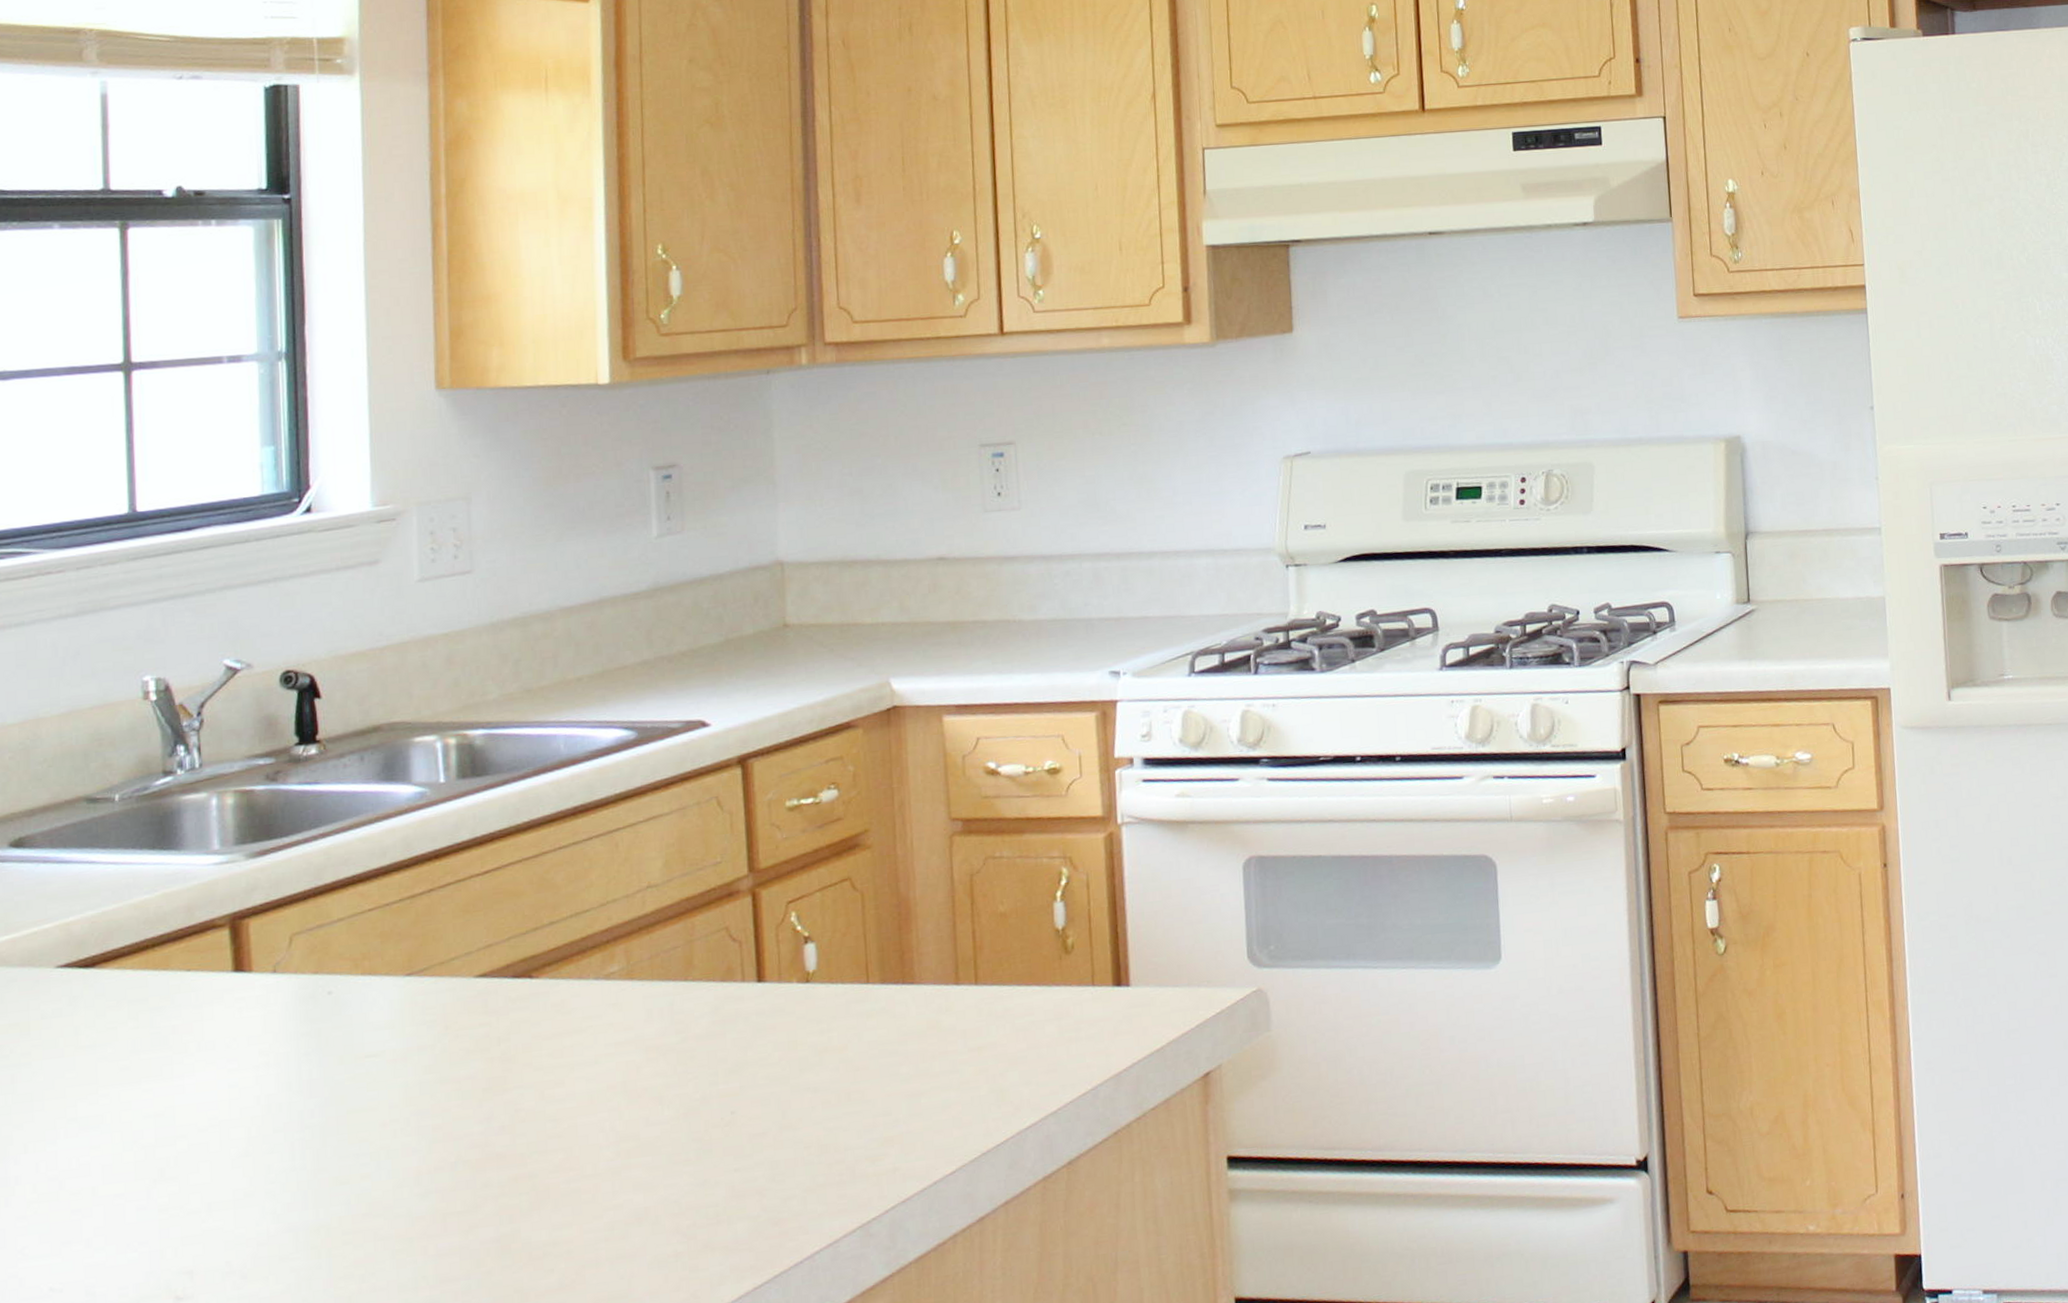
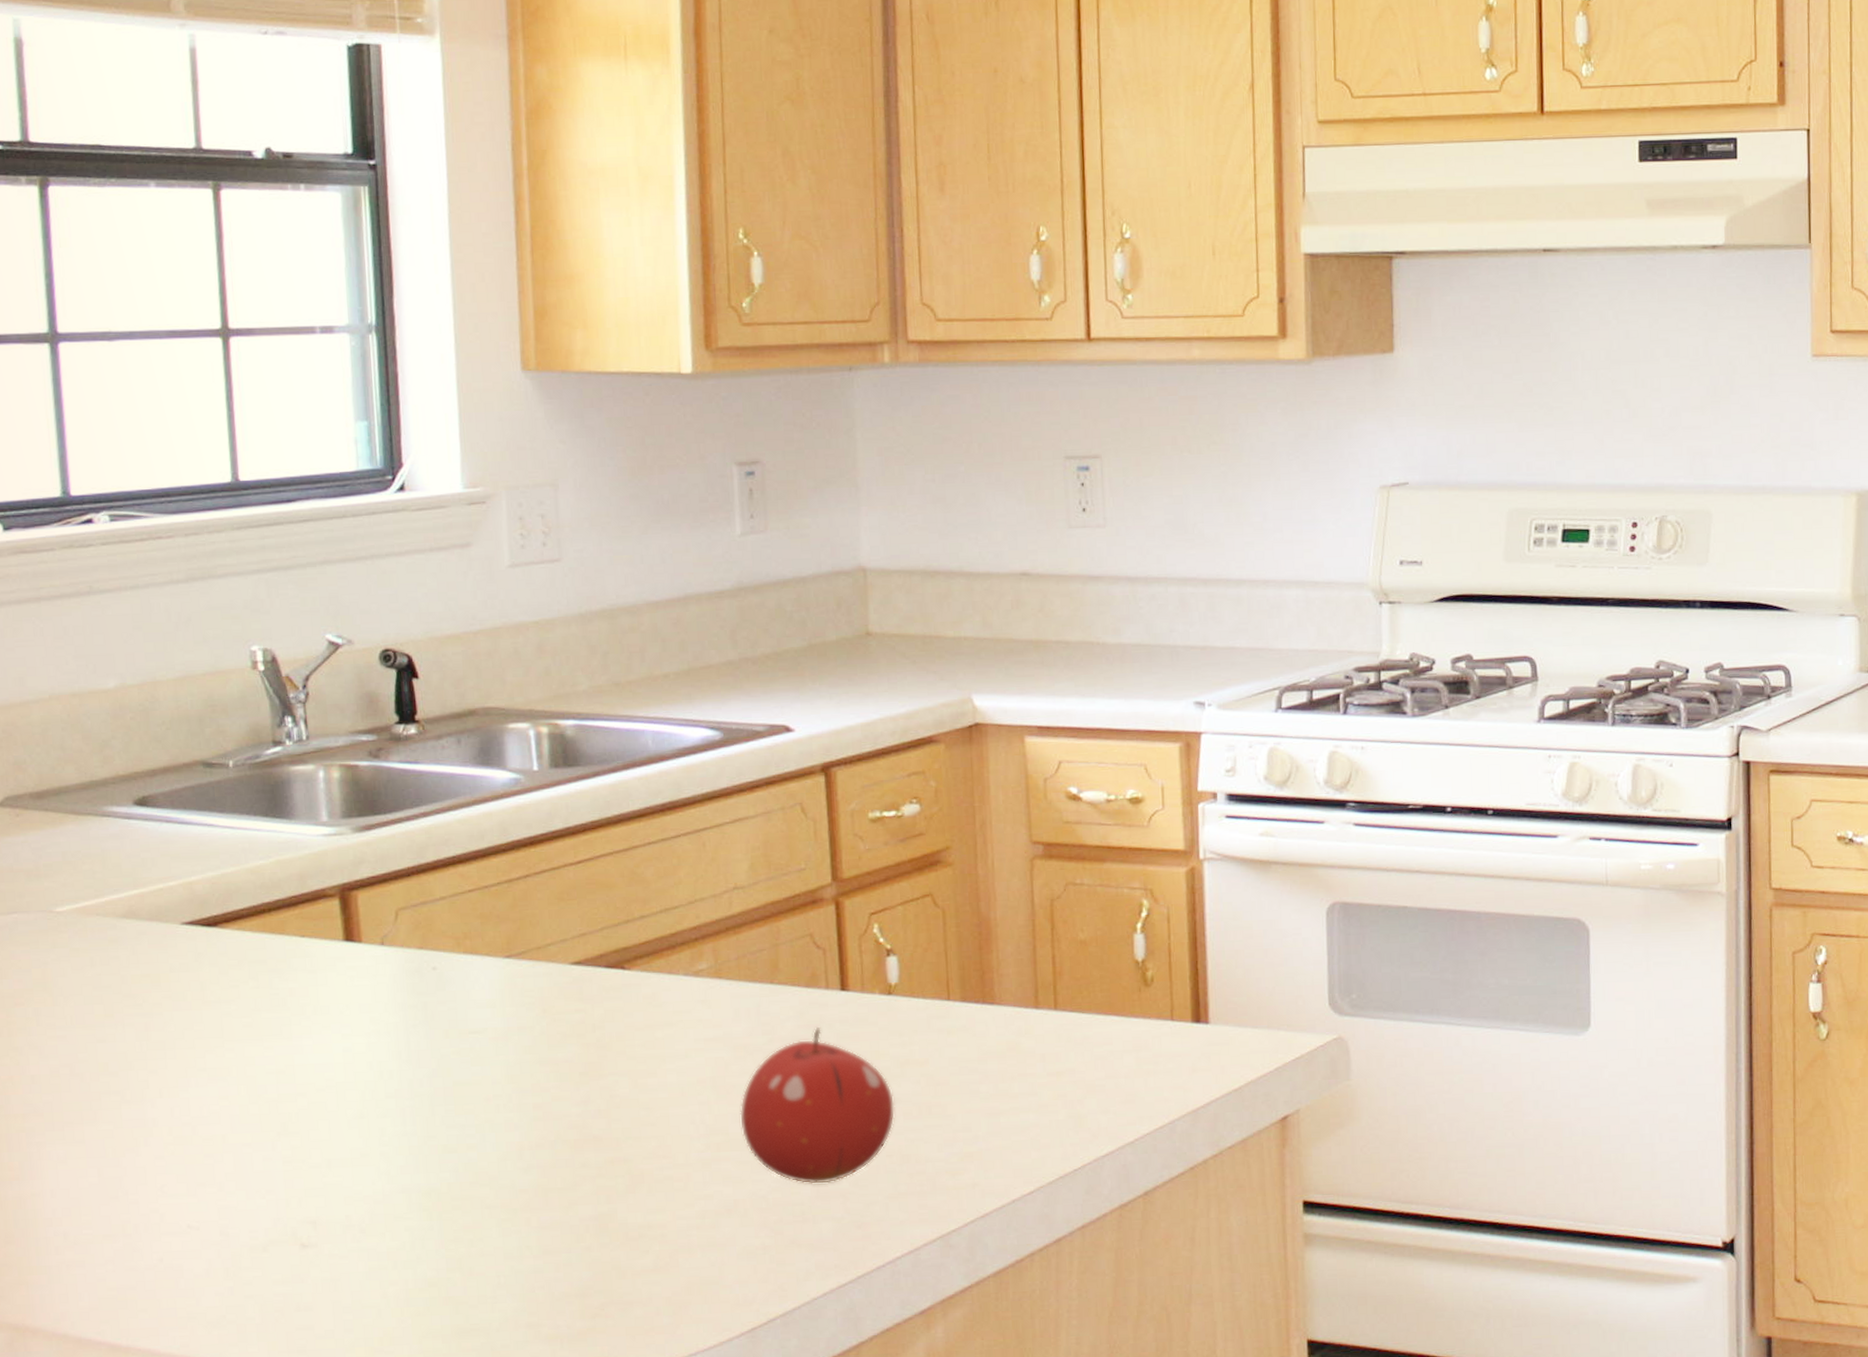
fruit: none [651,1021,814,1184] -> present [740,1026,896,1184]

